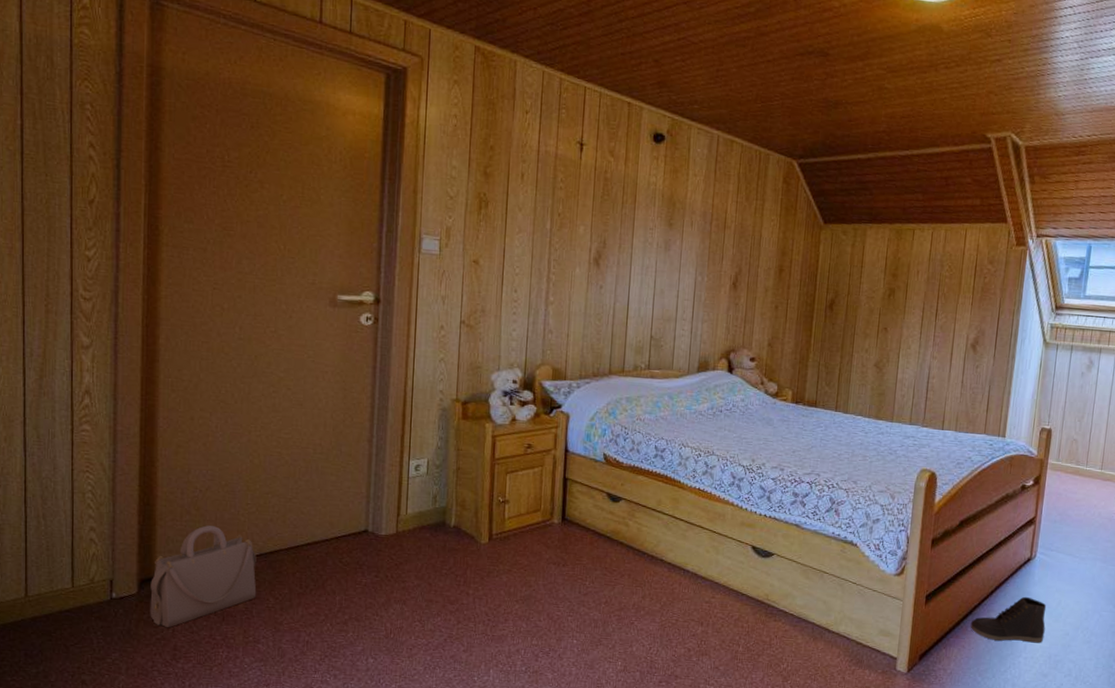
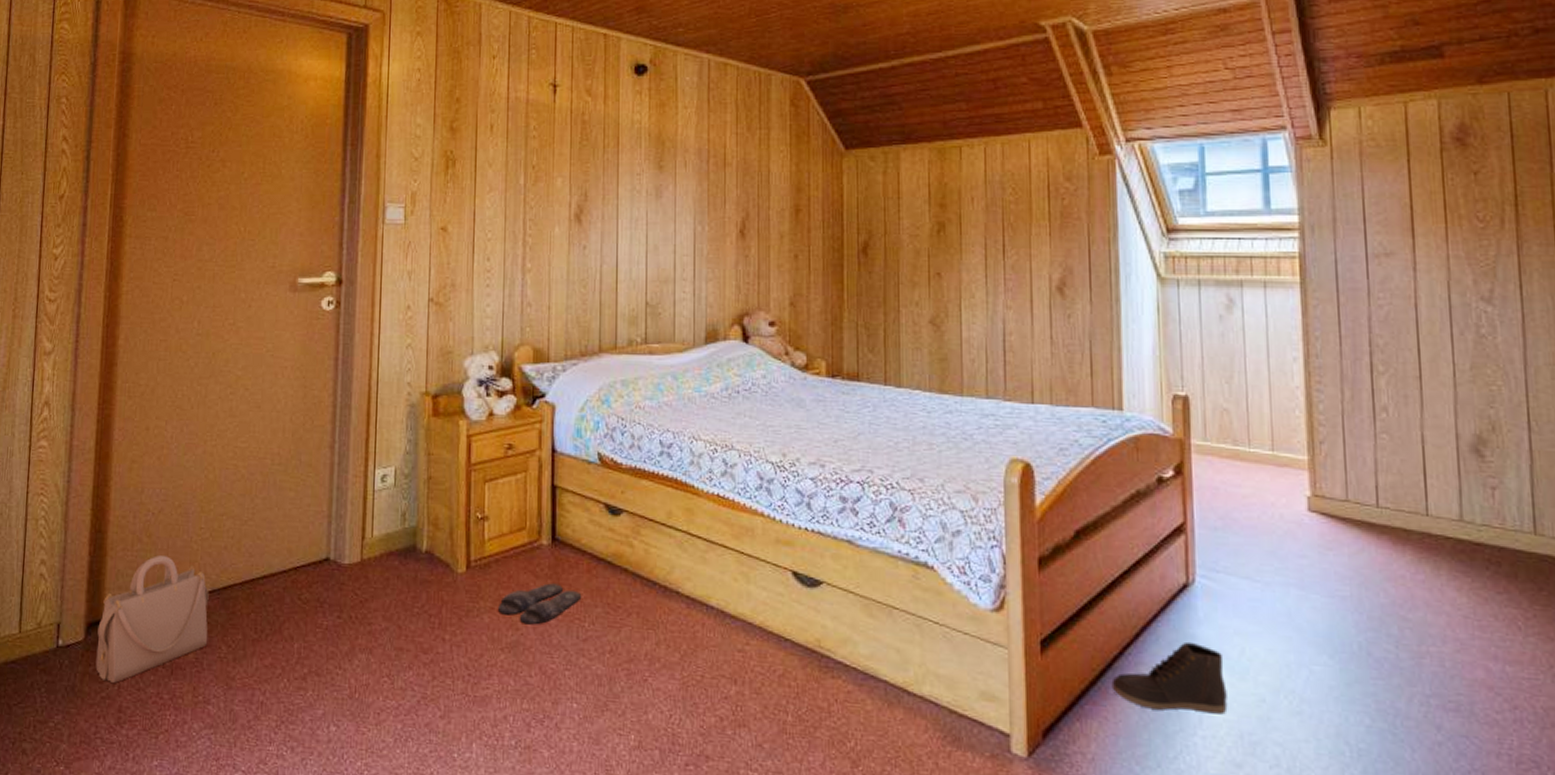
slippers: none [515,552,585,583] -> present [498,583,582,625]

